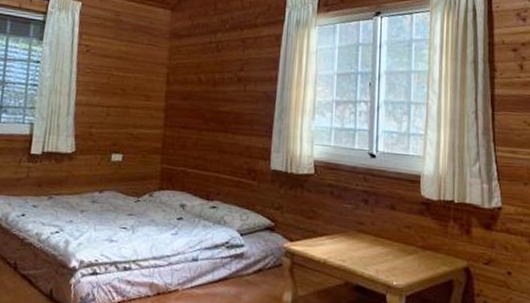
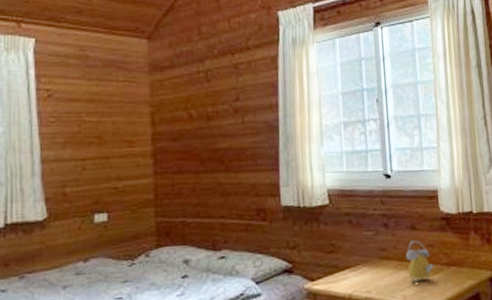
alarm clock: none [383,220,409,260] -> present [406,241,434,283]

